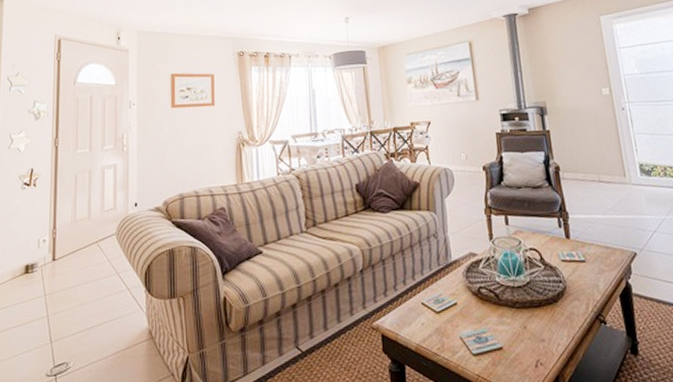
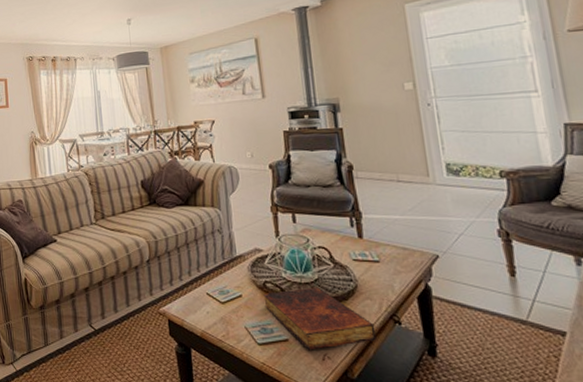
book: none [478,290,585,358] -> present [263,287,377,350]

